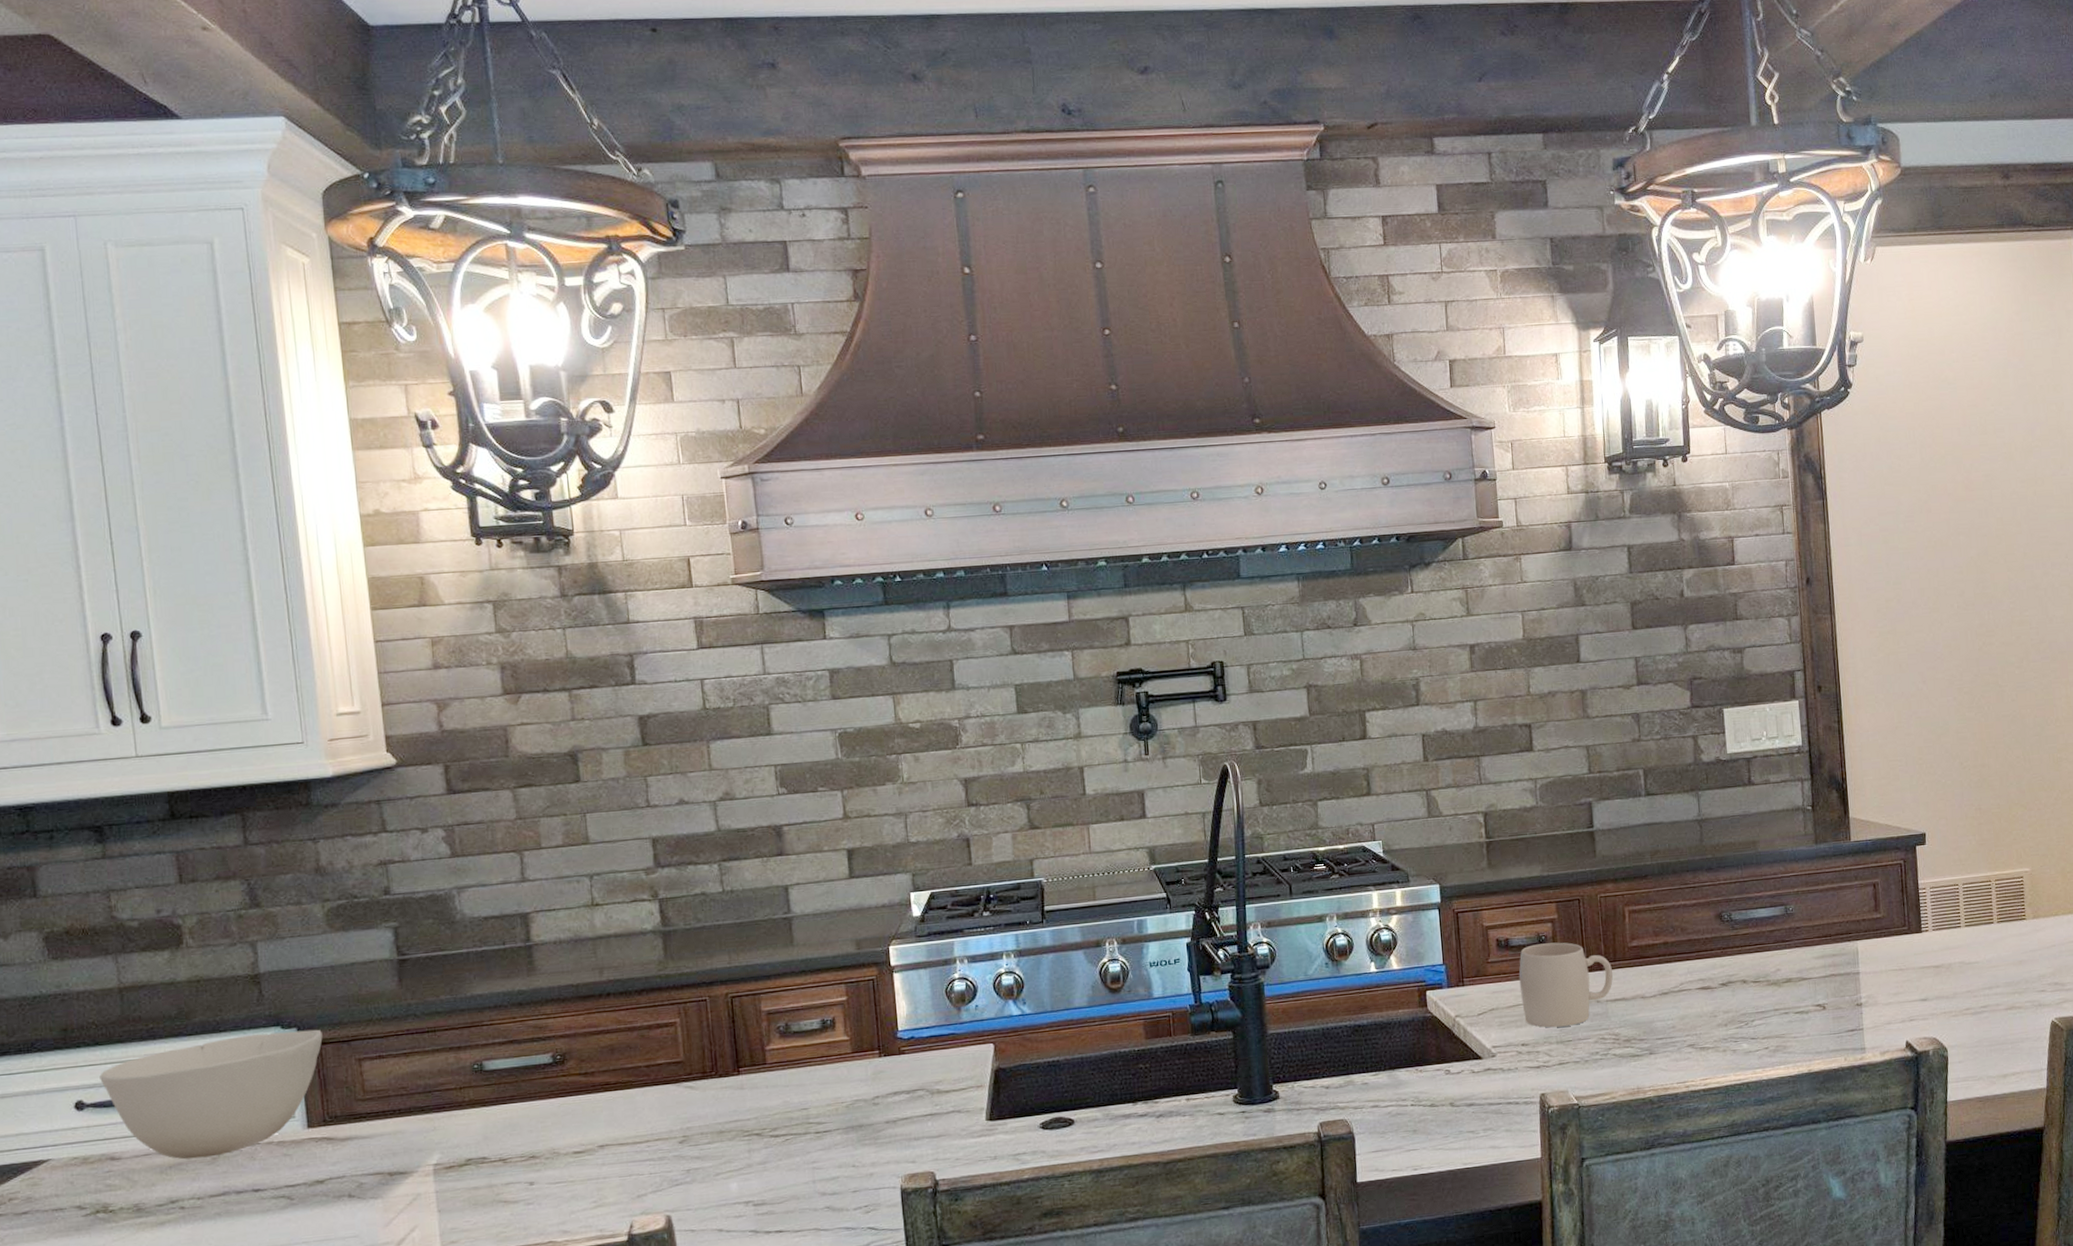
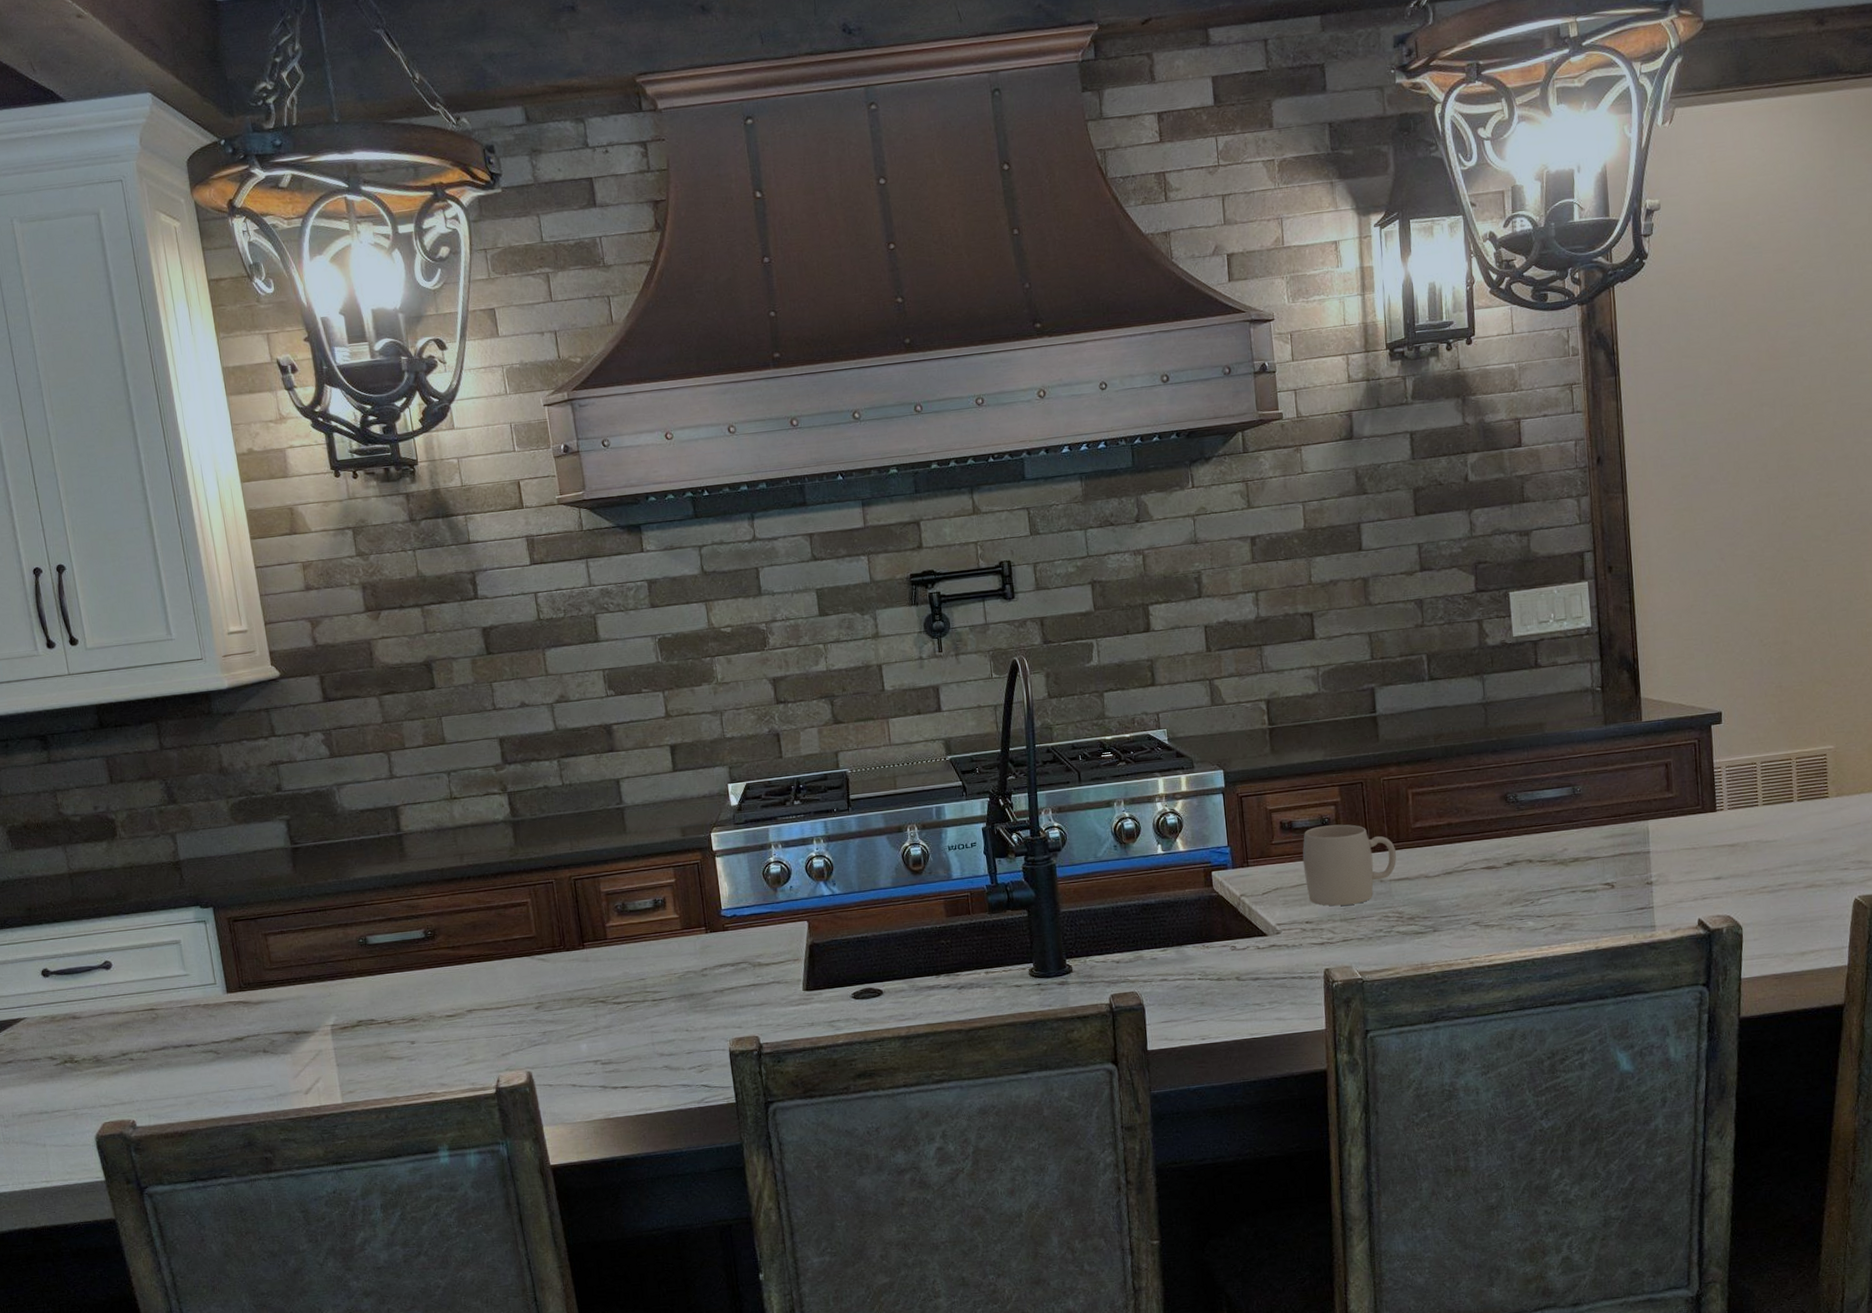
bowl: present [100,1029,323,1160] -> none [59,908,234,1019]

